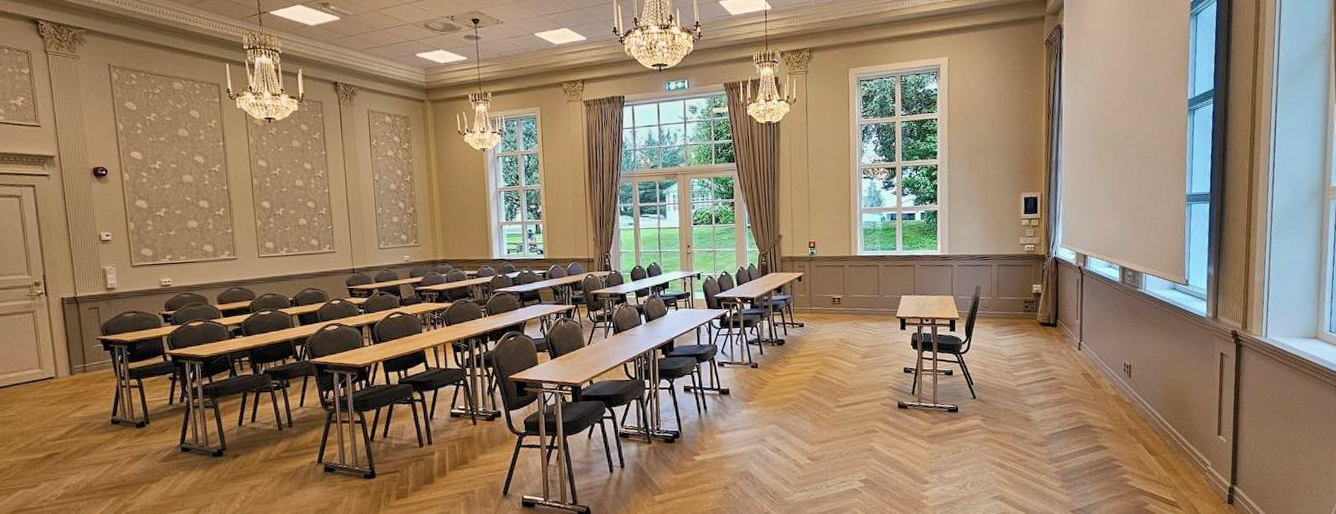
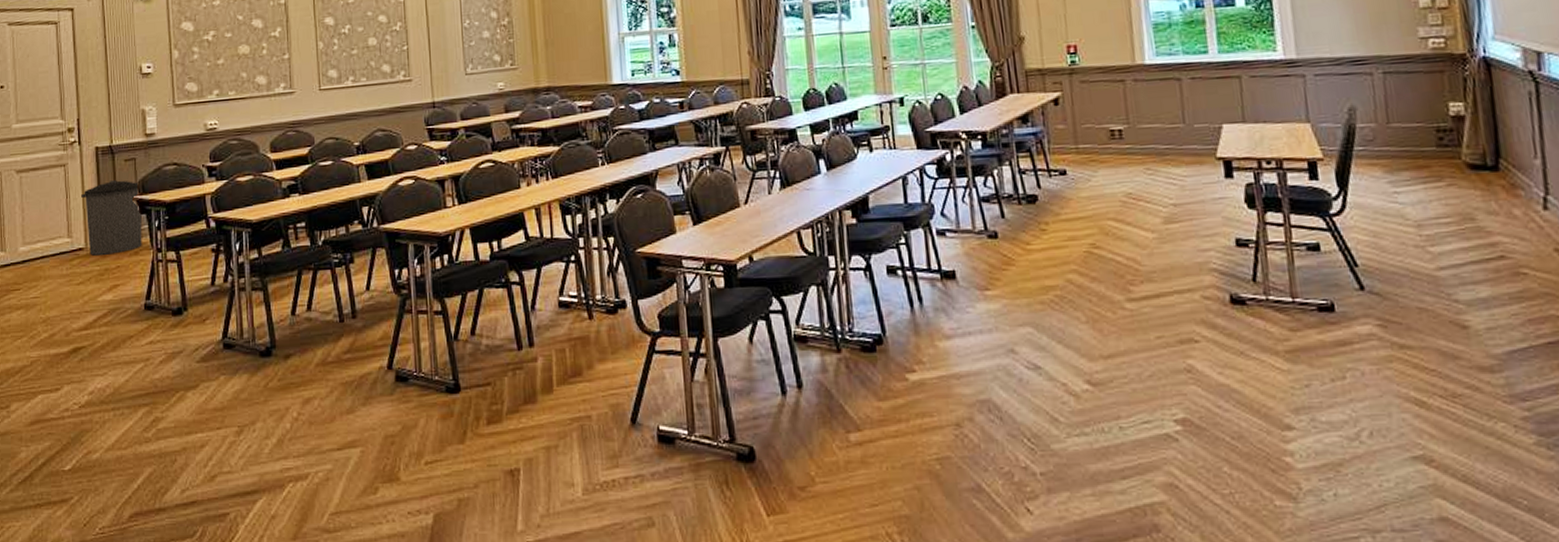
trash can: none [50,324,107,383] -> present [81,180,142,256]

